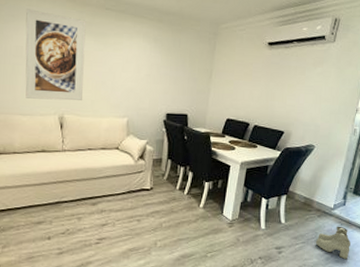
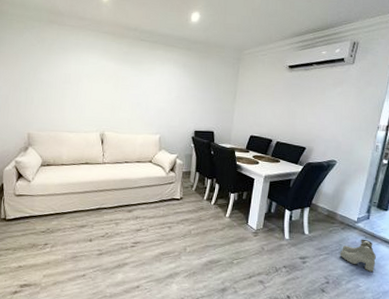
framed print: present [25,9,86,101] -> none [72,42,124,120]

